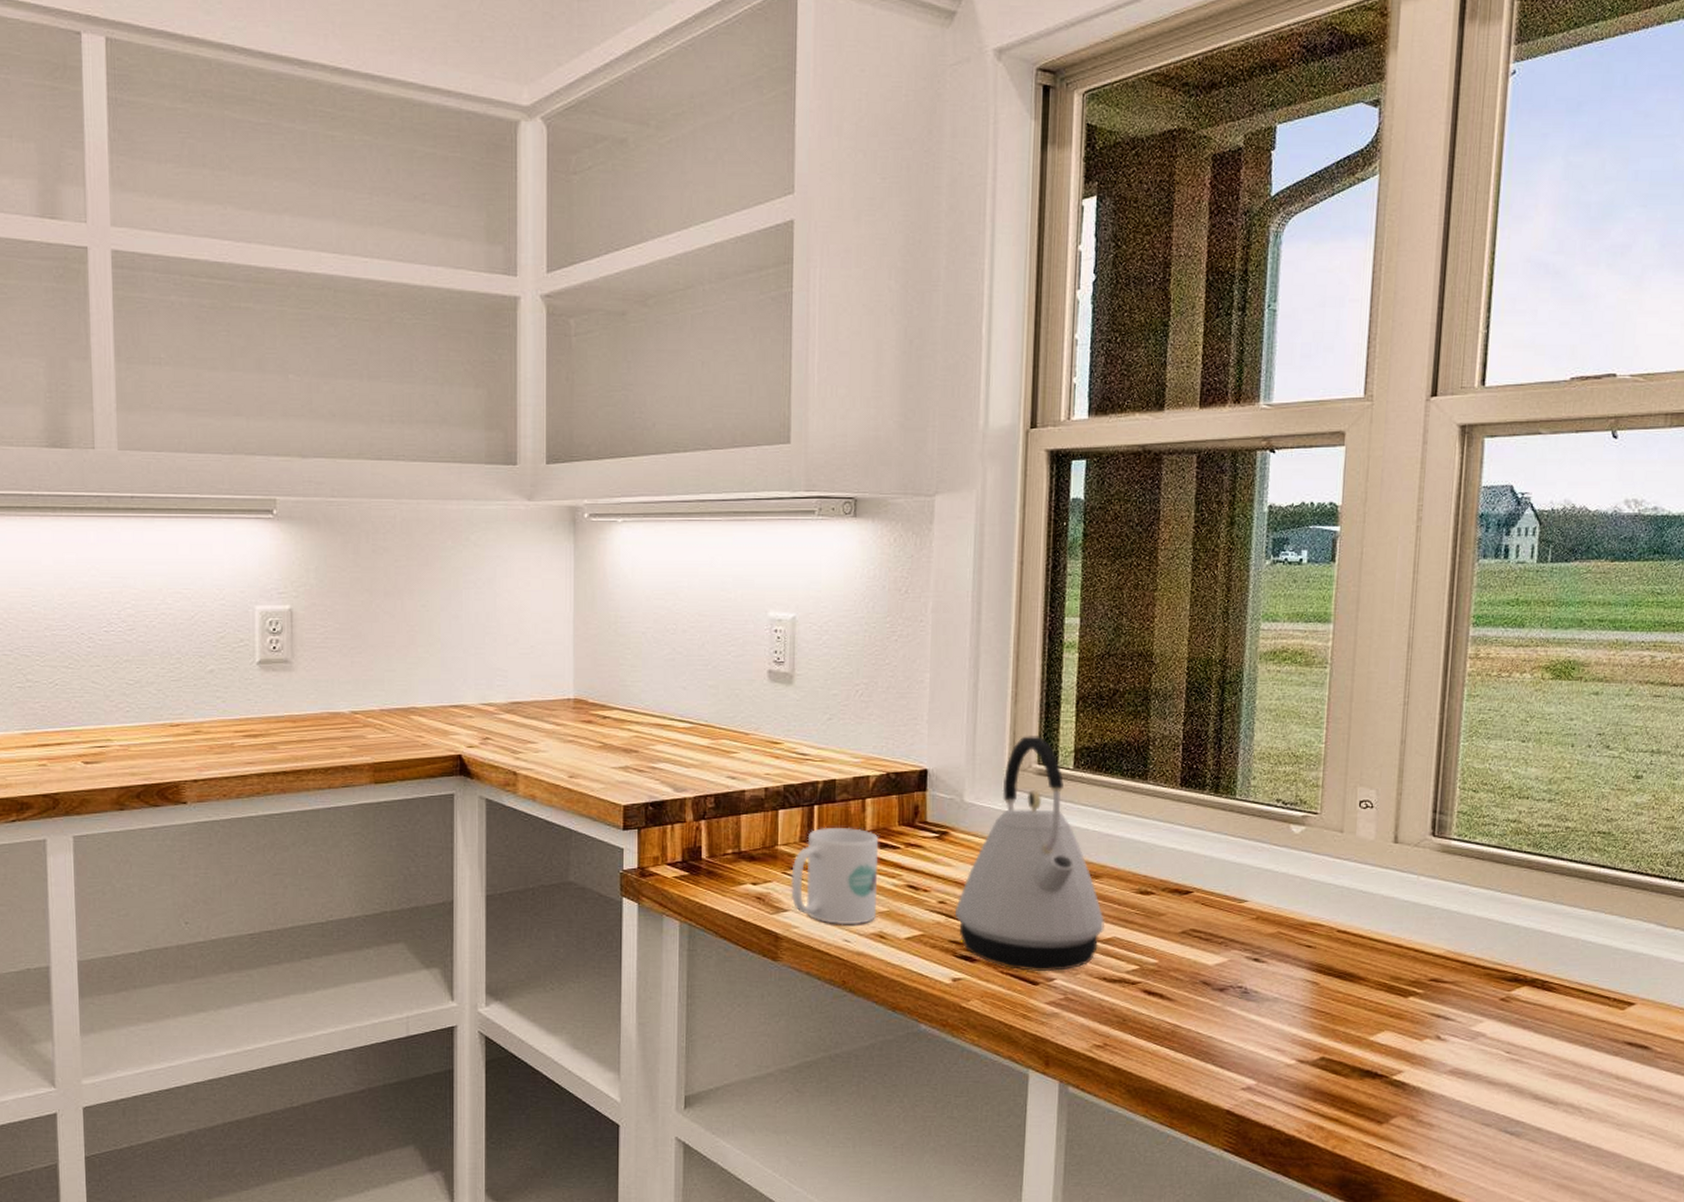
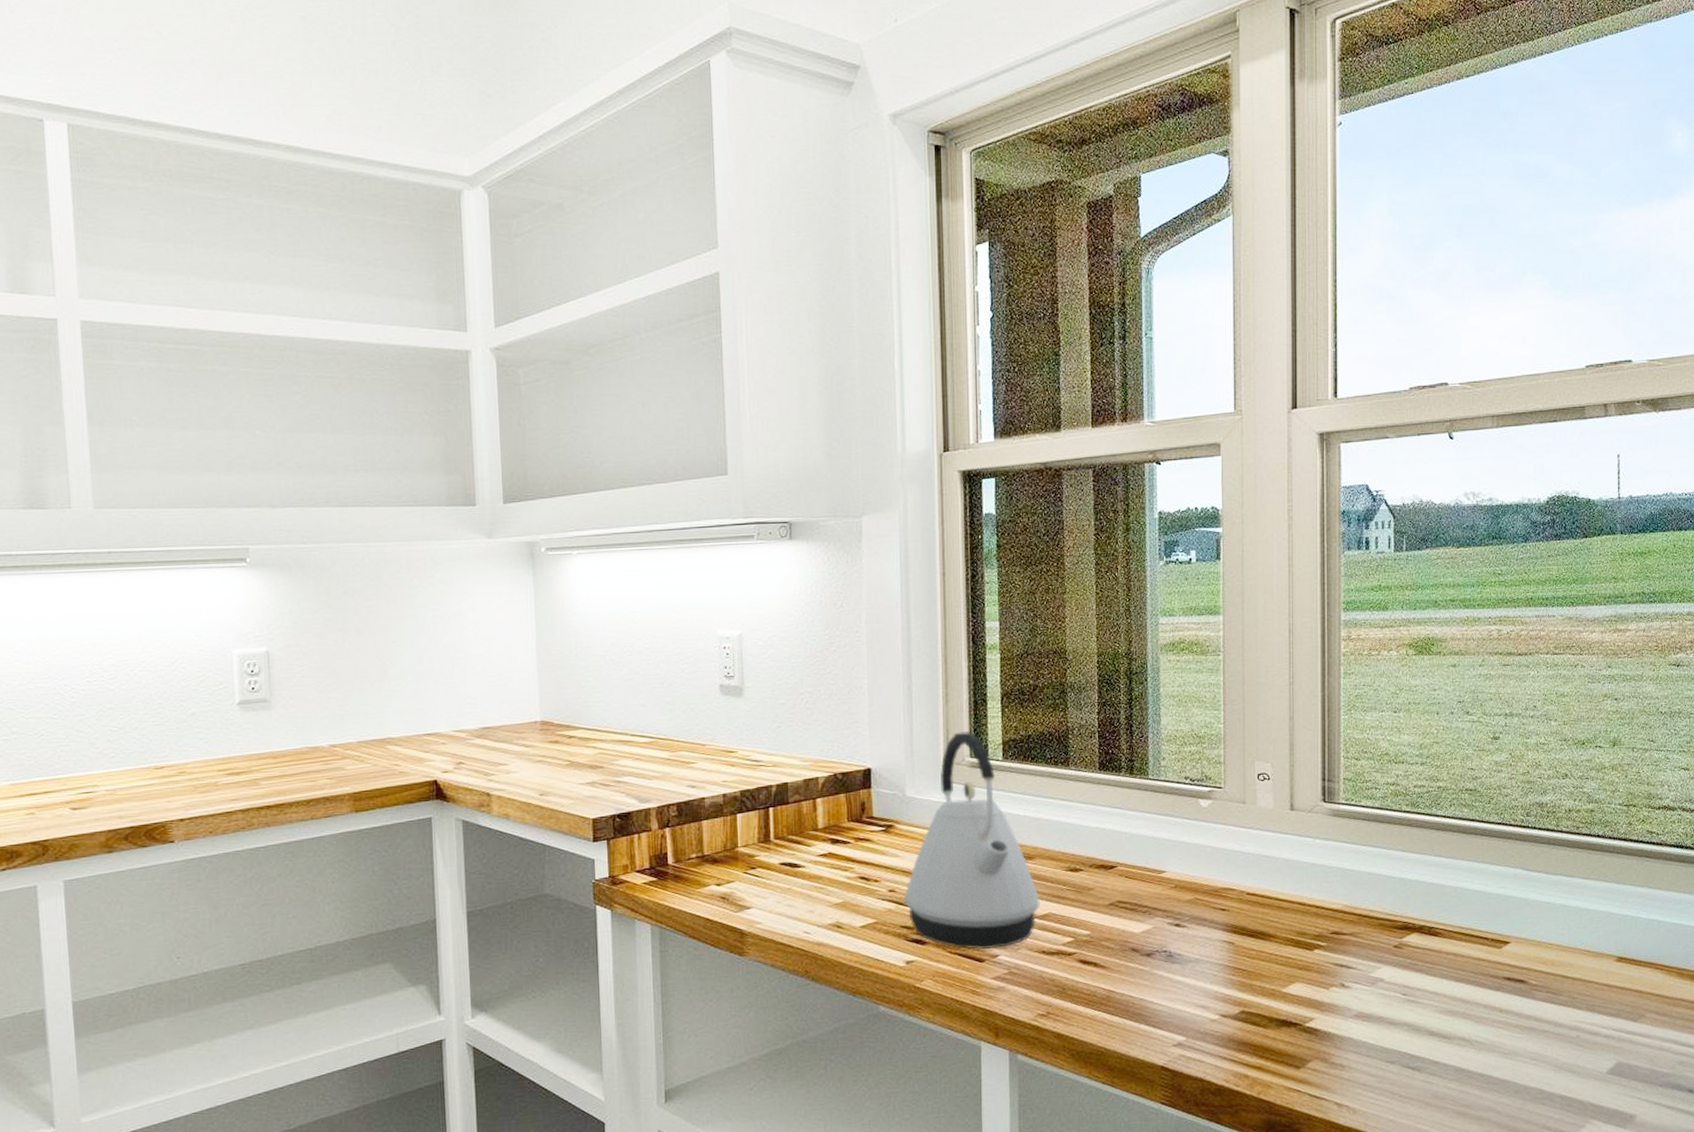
mug: present [791,827,879,925] -> none [752,827,832,918]

